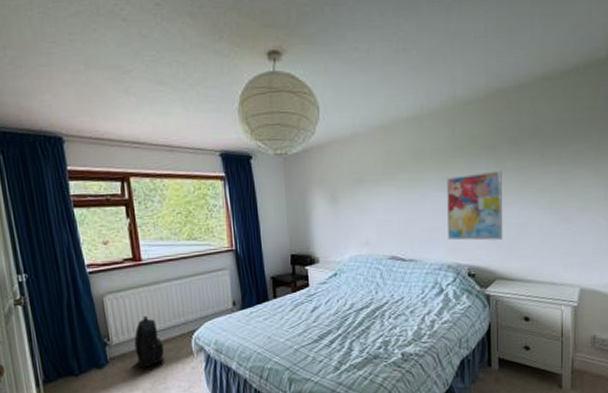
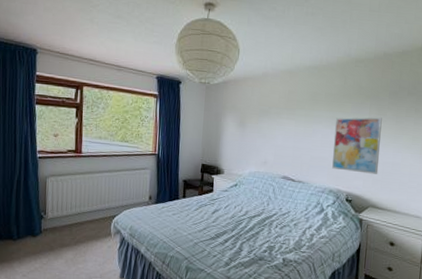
backpack: present [134,315,164,368] -> none [65,198,89,242]

